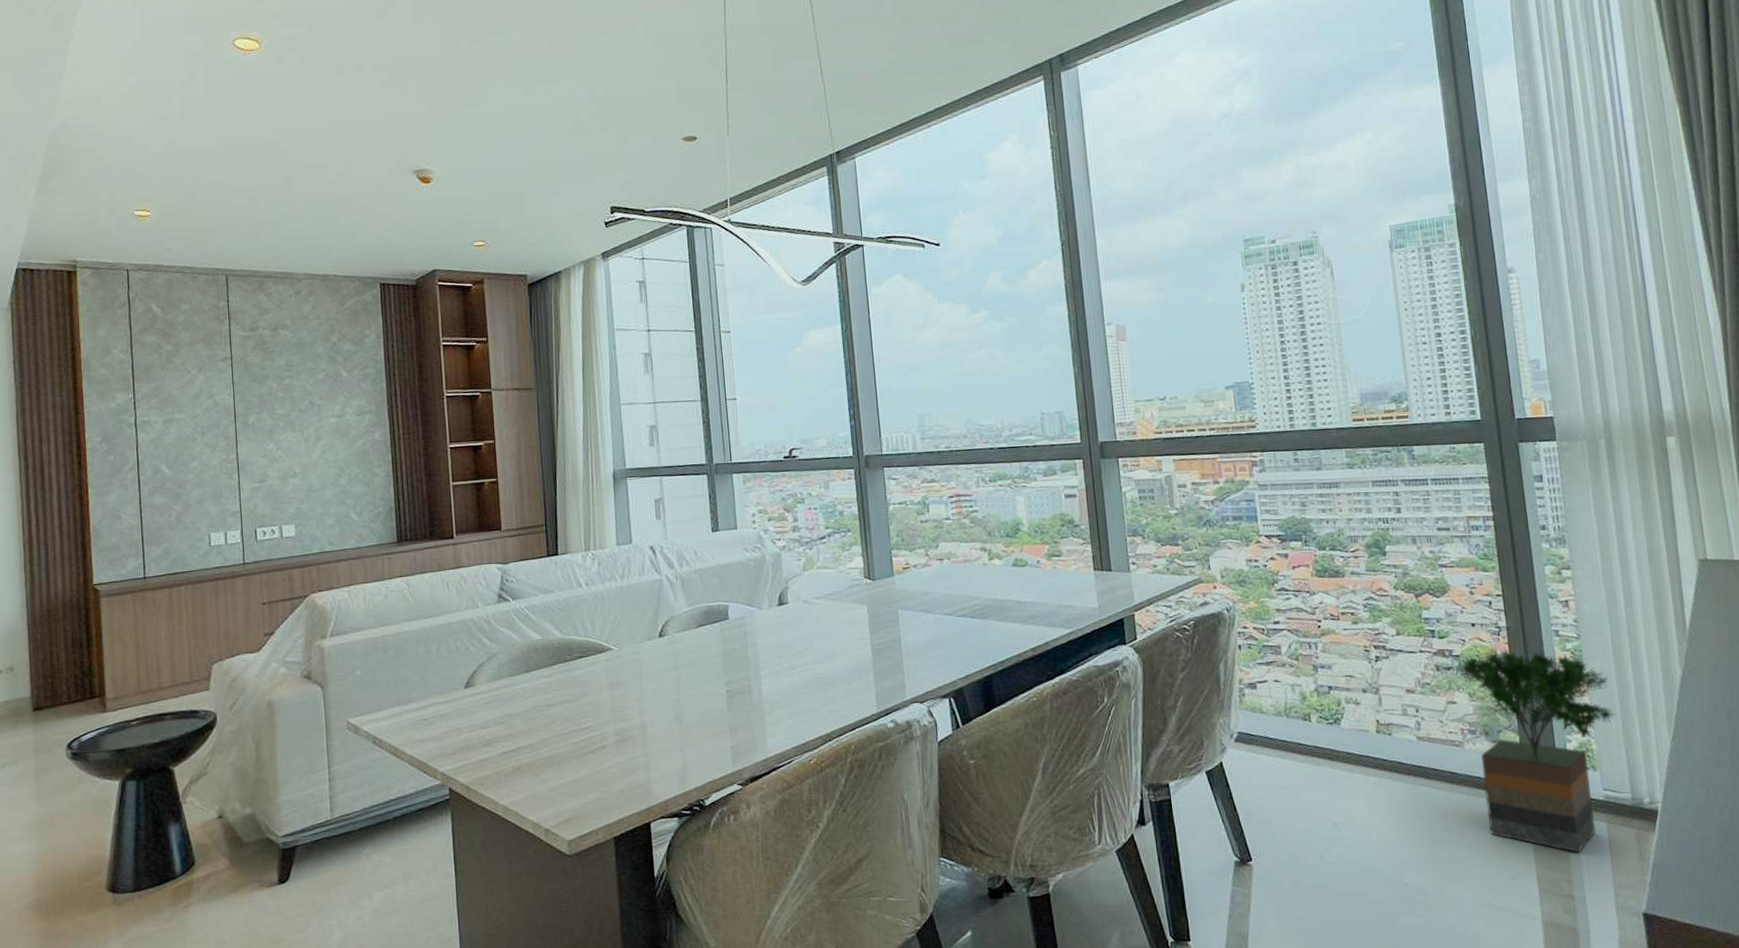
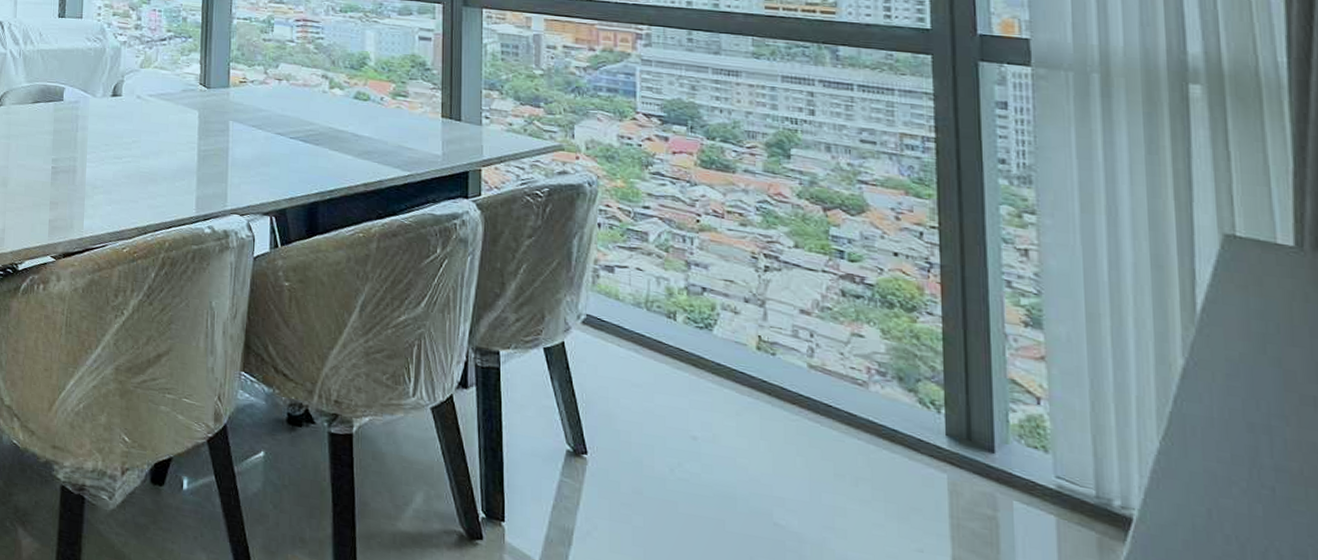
potted tree: present [1455,650,1617,853] -> none [866,286,1084,543]

